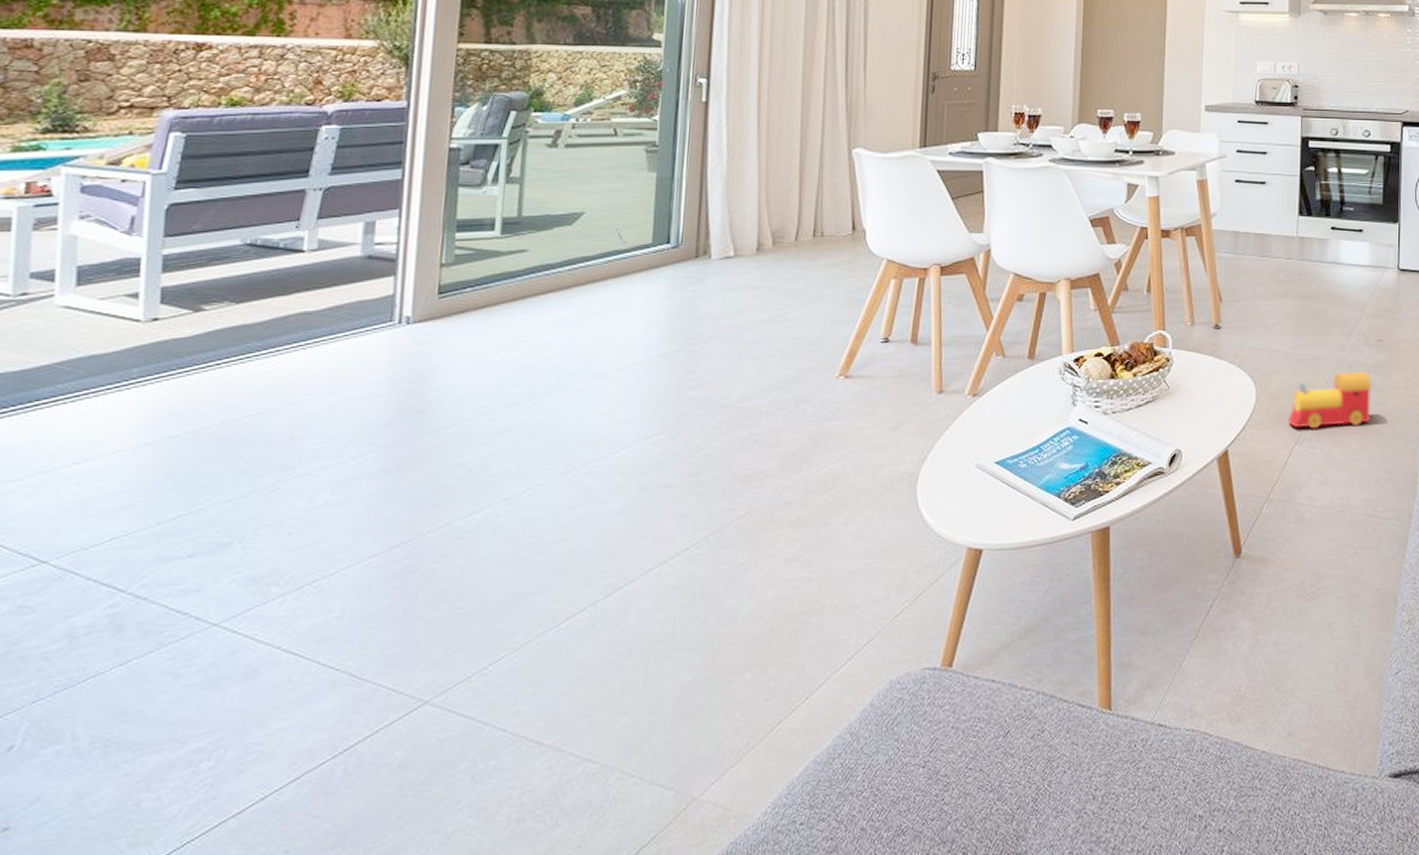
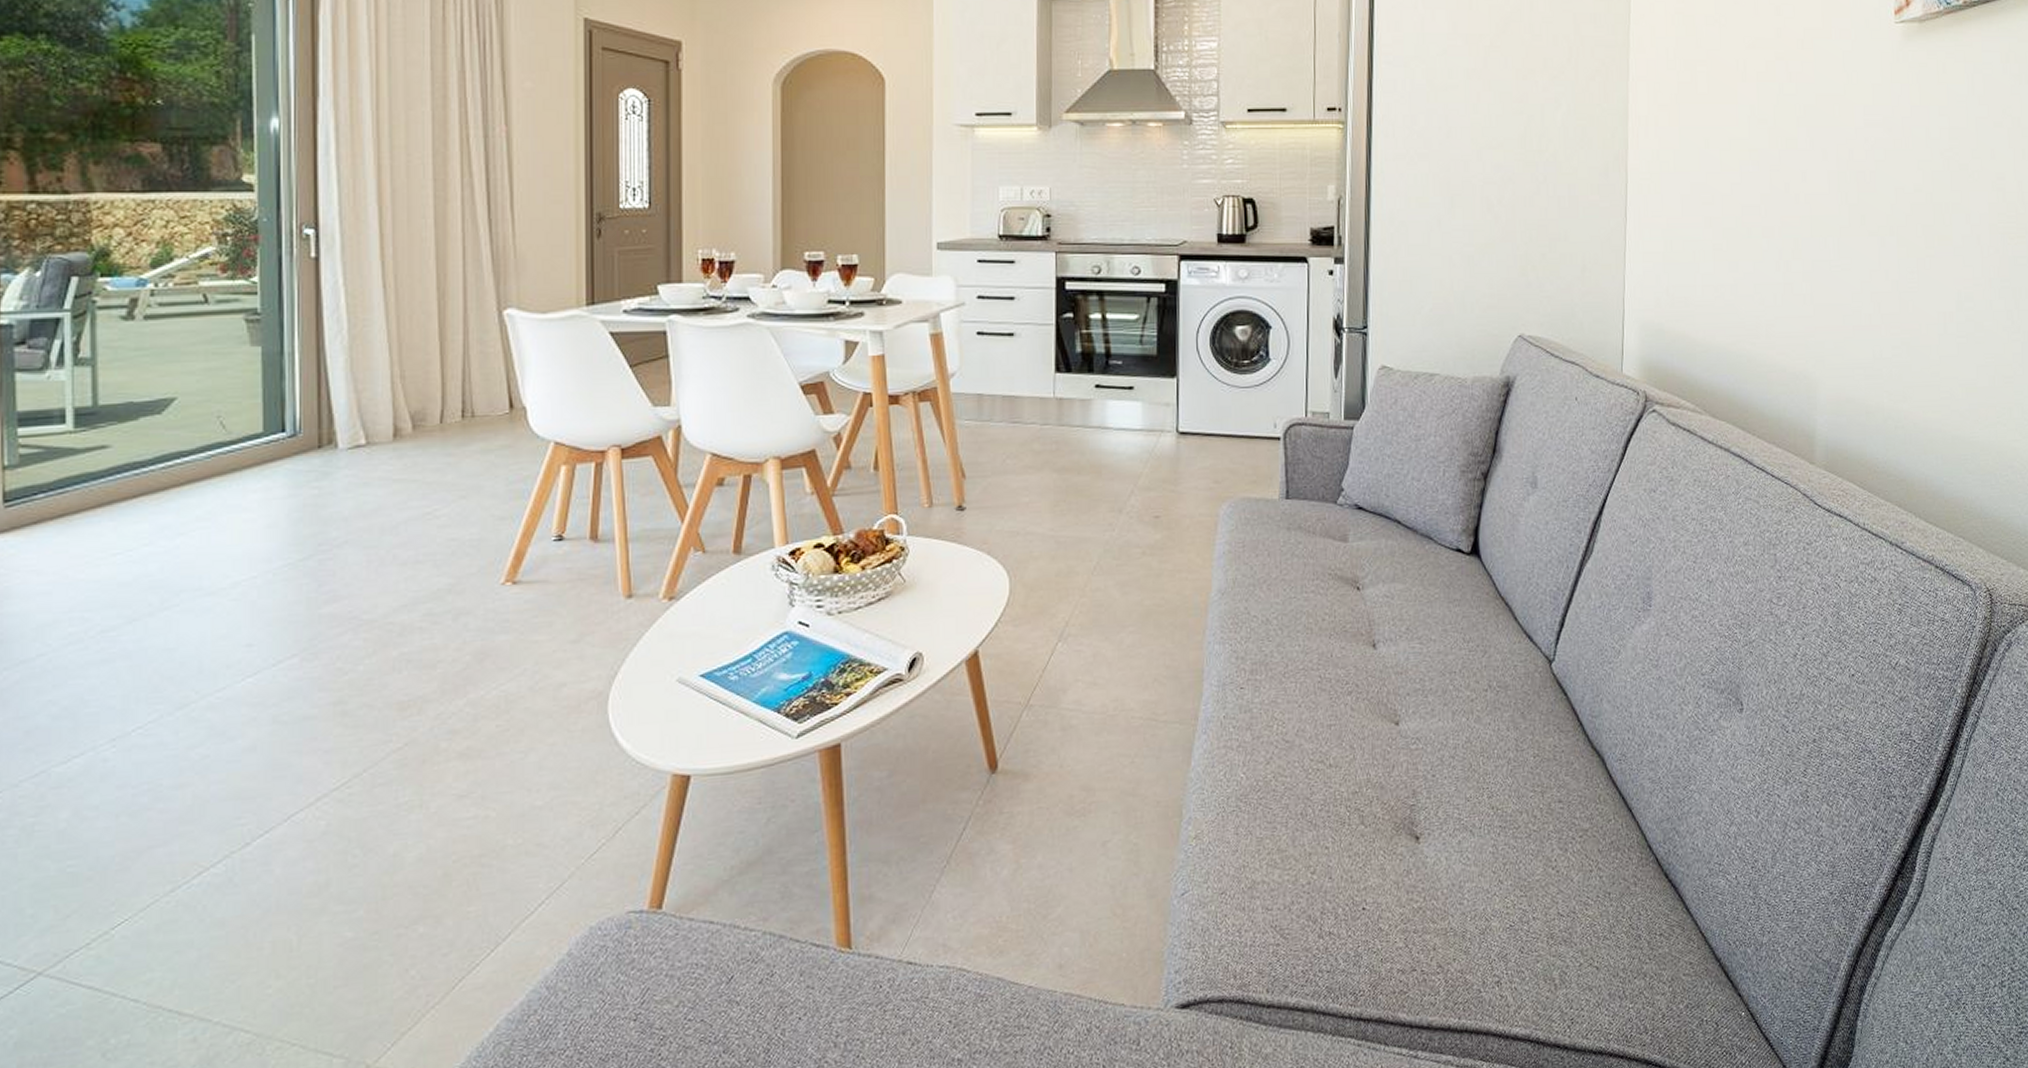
toy train: present [1288,372,1373,429] -> none [1049,554,1149,623]

